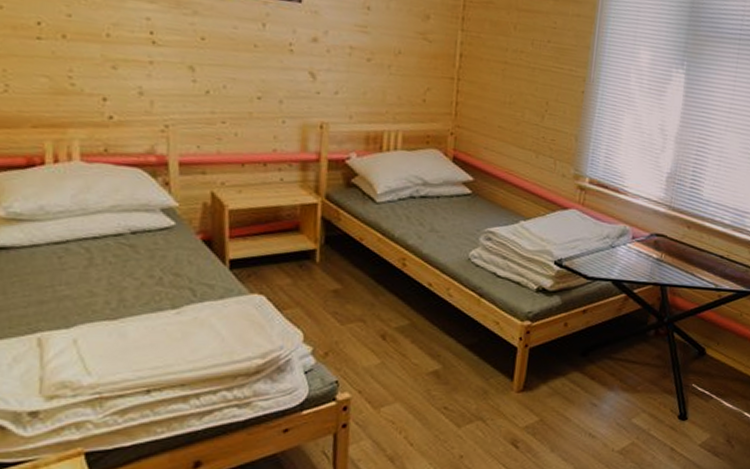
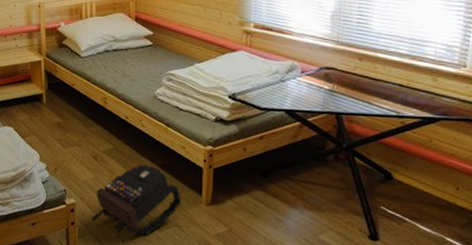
backpack: none [372,344,489,435] -> present [92,164,181,236]

